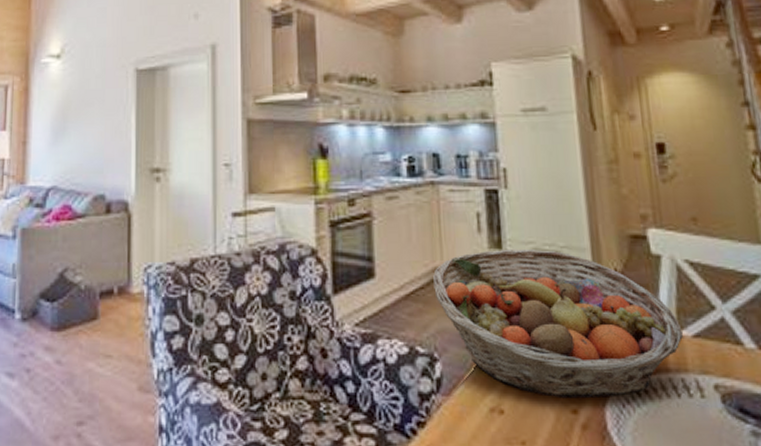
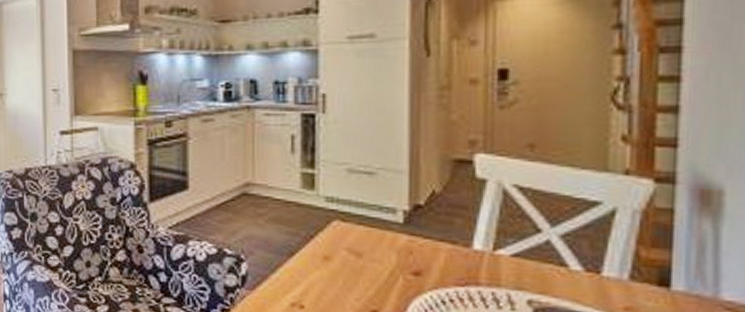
fruit basket: present [433,248,684,399] -> none [244,168,501,303]

